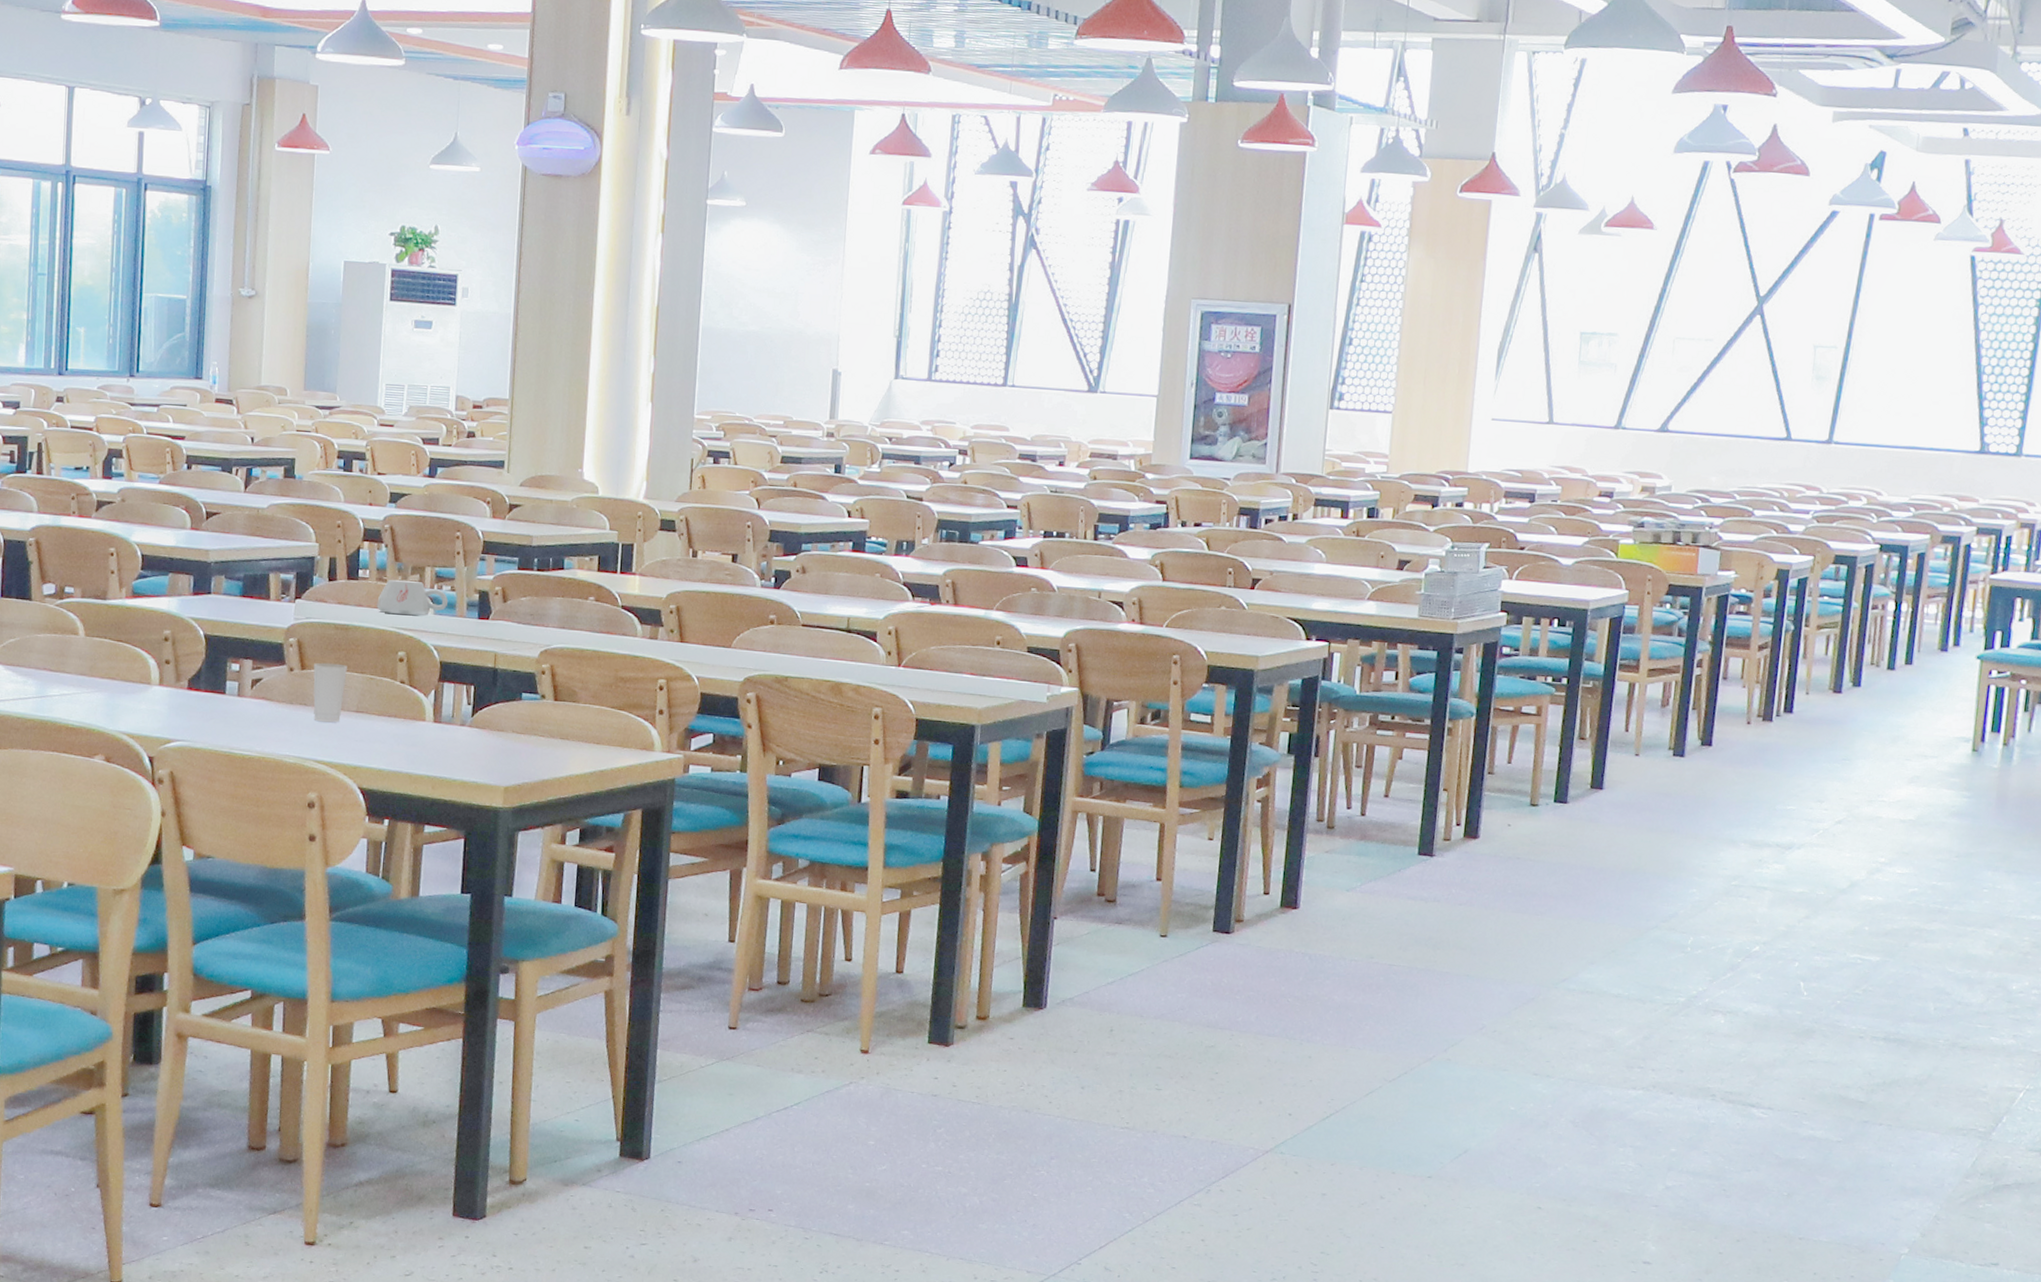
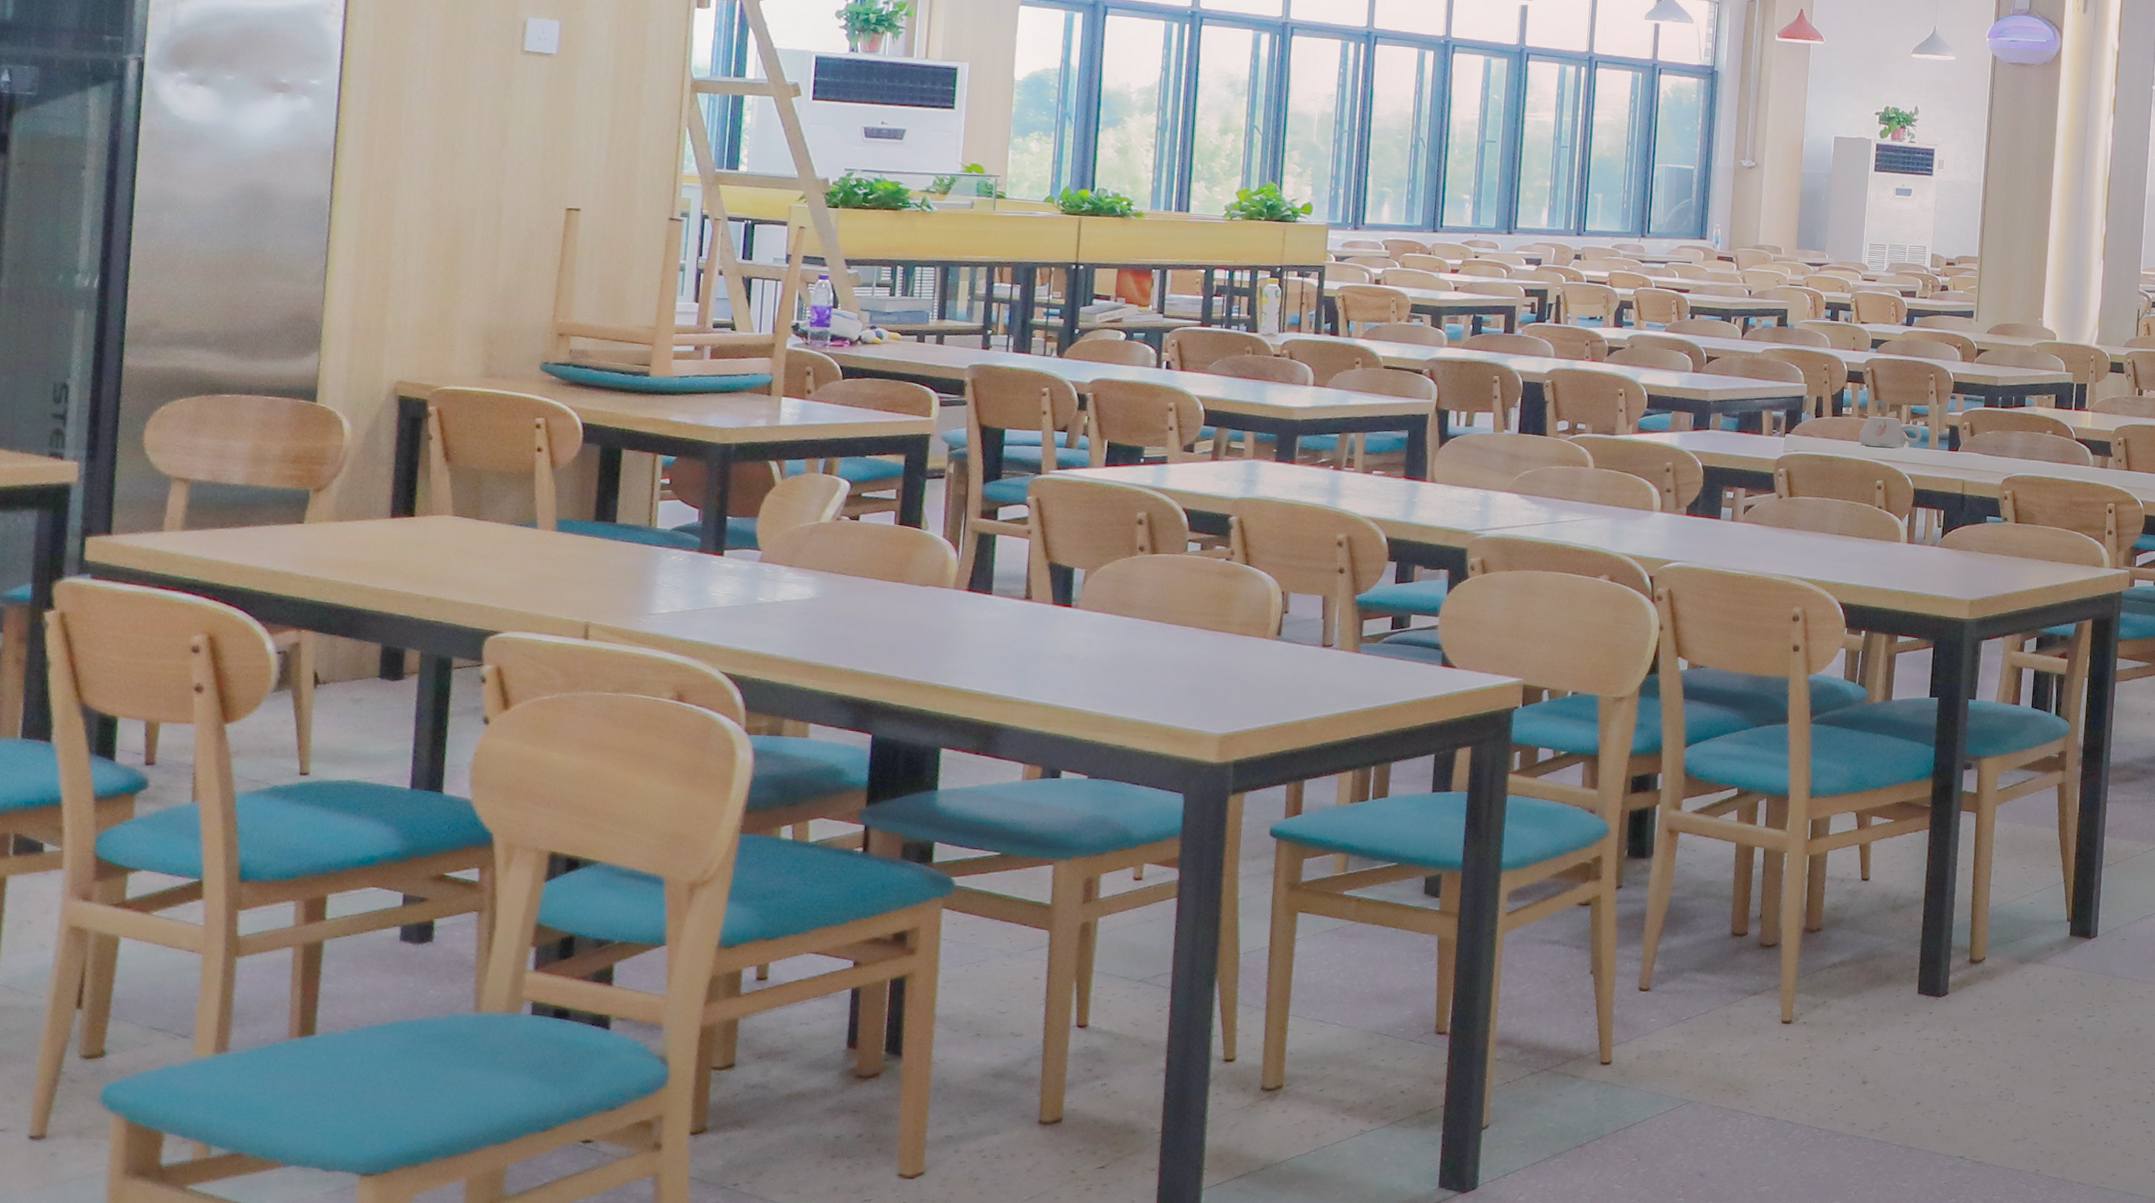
cup: present [313,662,347,723] -> none [1799,490,1831,544]

